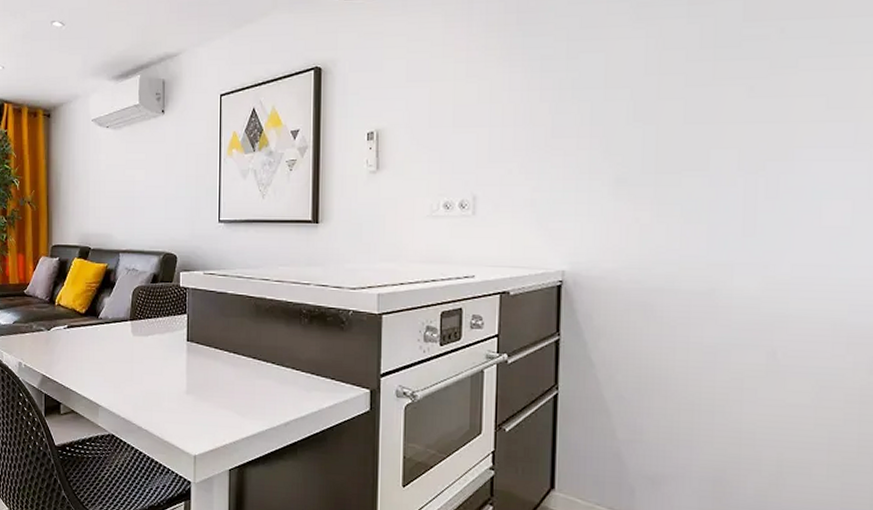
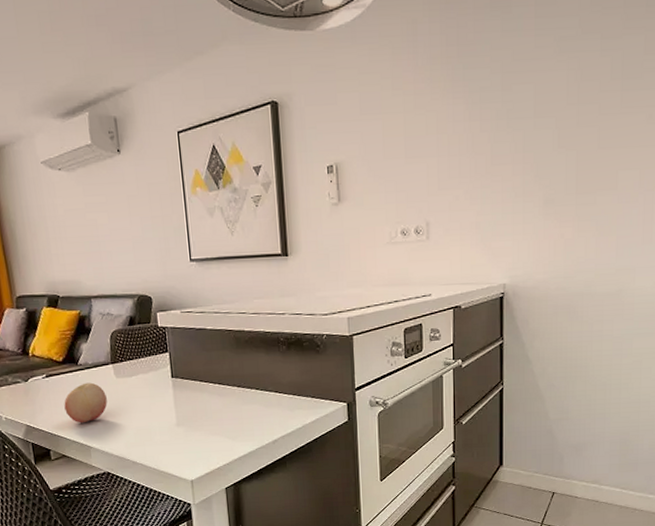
fruit: none [80,337,121,380] -> present [64,382,107,423]

